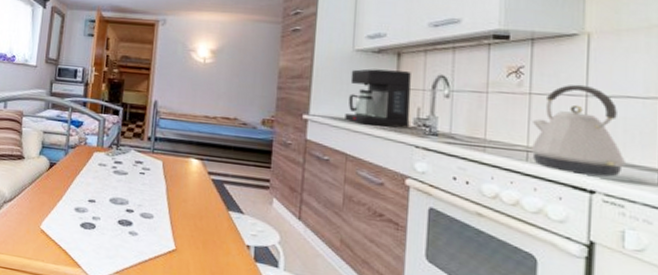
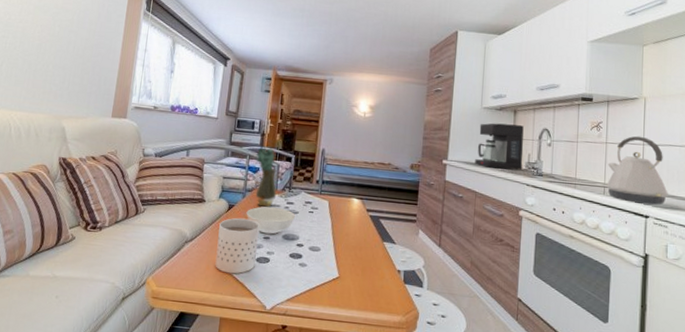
mug: none [35,177,85,240] -> present [215,217,260,274]
bowl: none [69,165,124,198] -> present [246,206,295,235]
vase: none [79,96,103,167] -> present [255,145,277,207]

